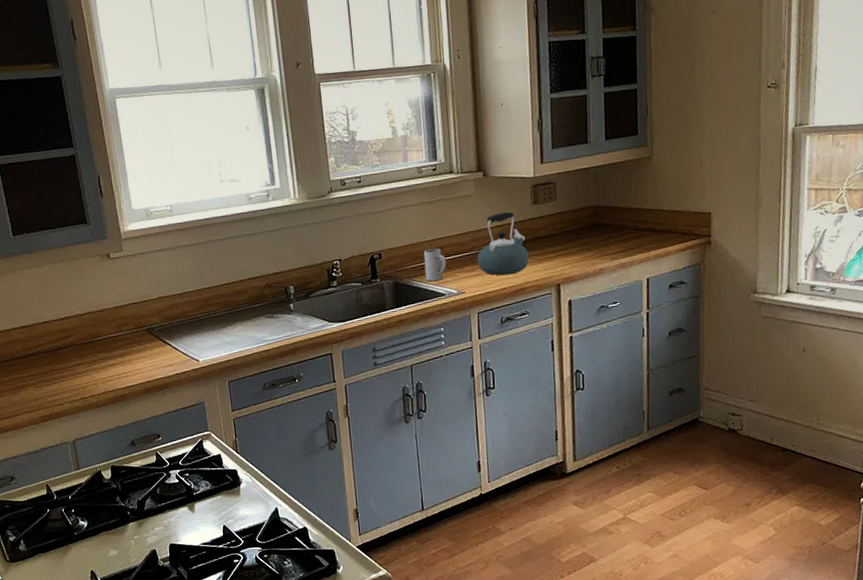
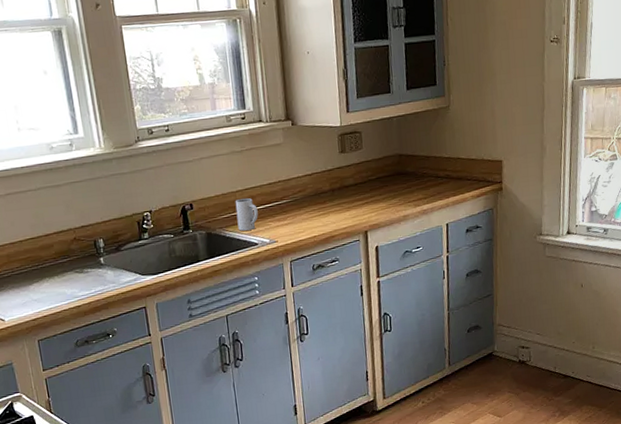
kettle: present [476,211,530,276] -> none [287,160,338,224]

